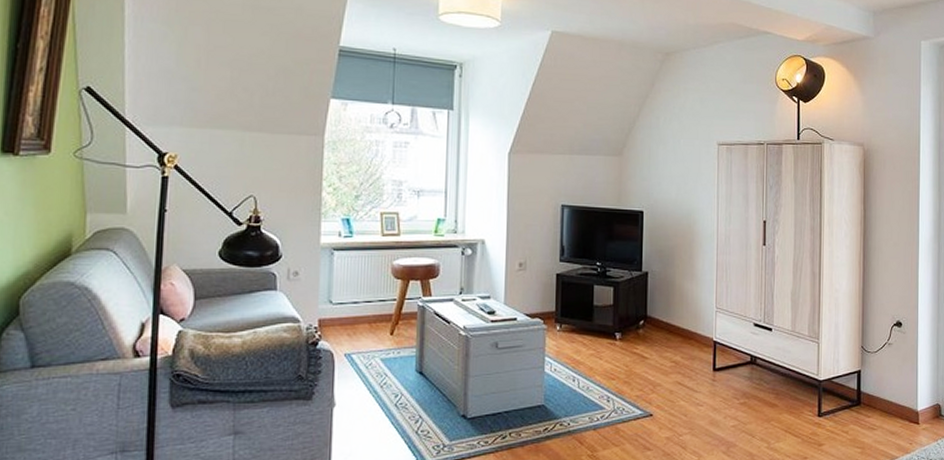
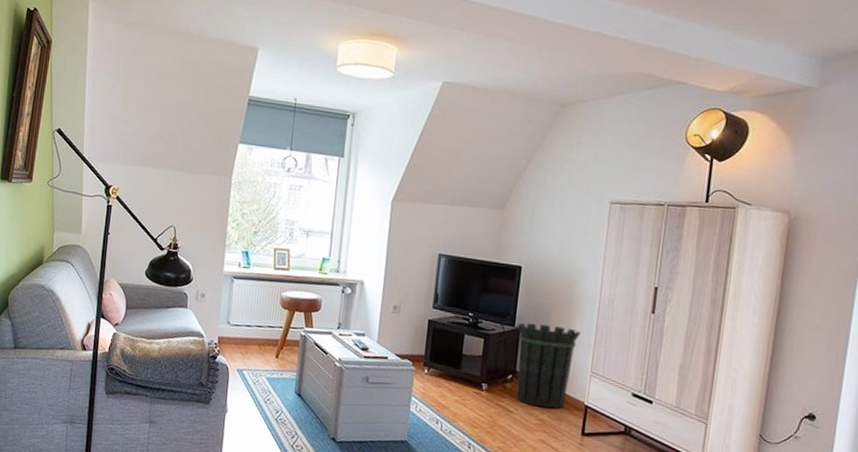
waste bin: none [643,266,703,349] -> present [516,322,581,409]

